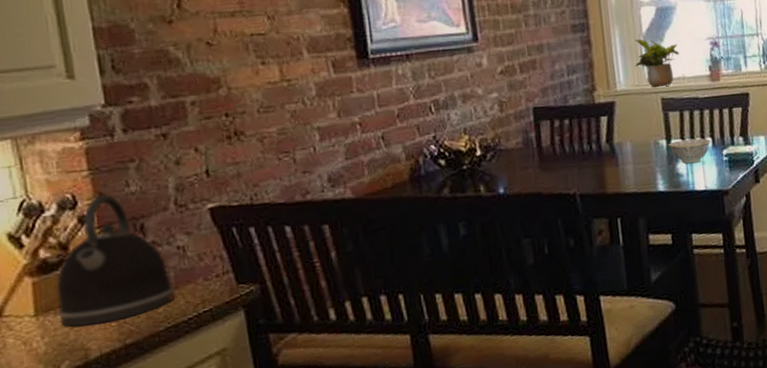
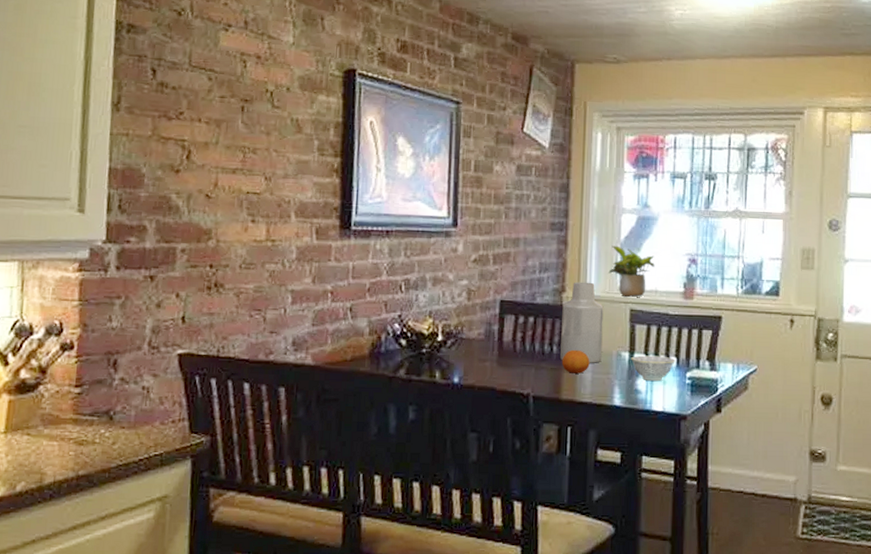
kettle: present [57,194,175,328] -> none [24,326,133,452]
vase: none [595,77,641,157] -> present [559,281,604,363]
fruit: none [602,144,630,168] -> present [561,349,590,374]

